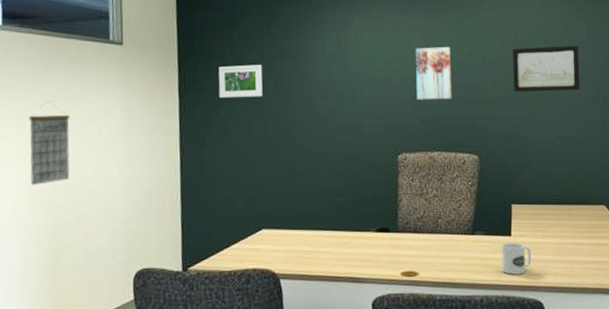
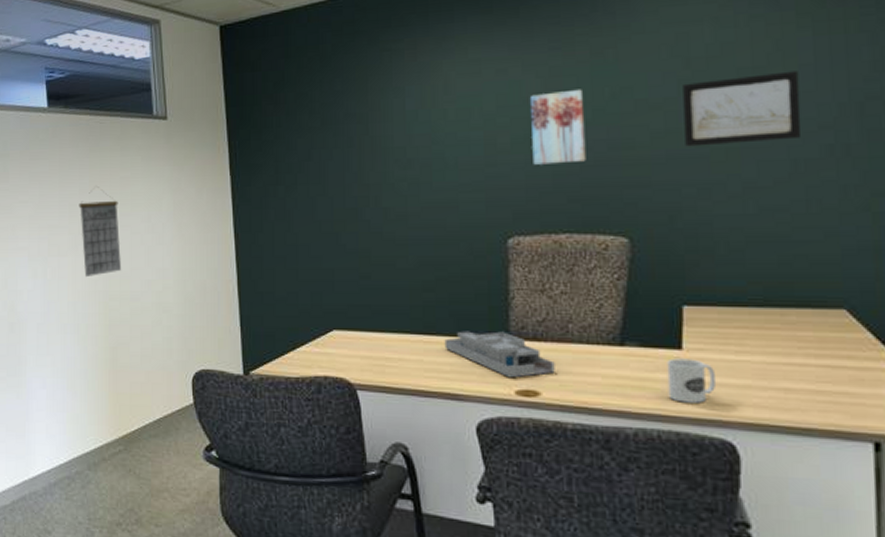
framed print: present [218,65,263,98] -> none [274,132,327,174]
desk organizer: none [350,226,429,263] -> present [444,331,555,378]

